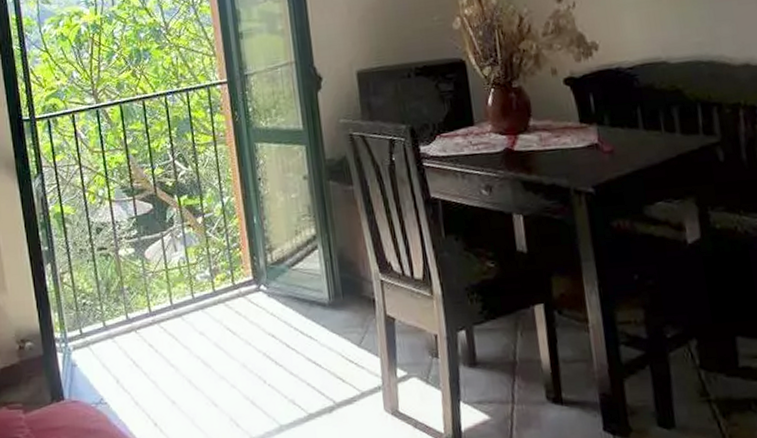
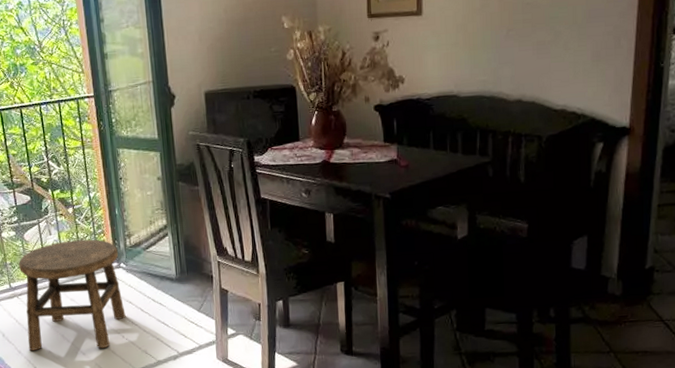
stool: none [137,255,268,401] -> present [18,239,126,351]

